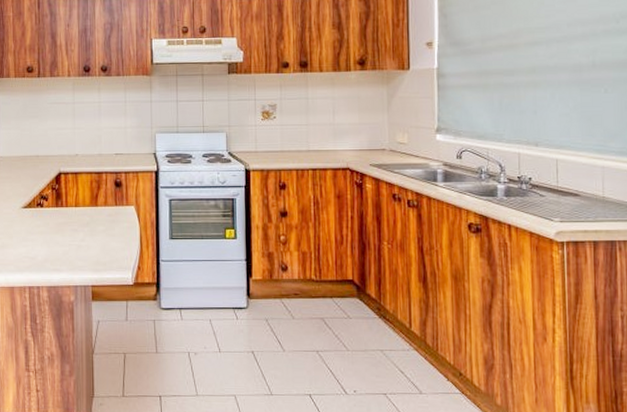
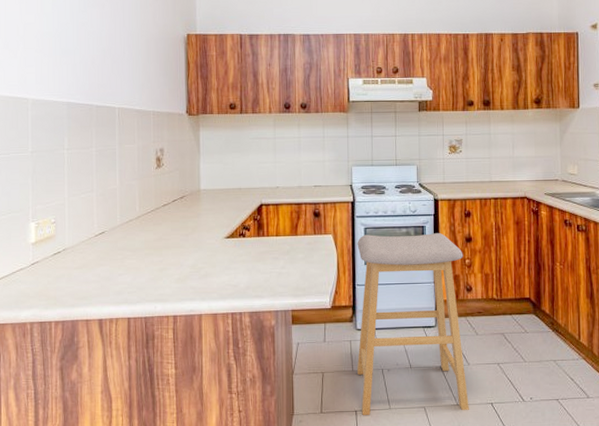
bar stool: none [161,205,285,402] -> present [356,232,469,415]

